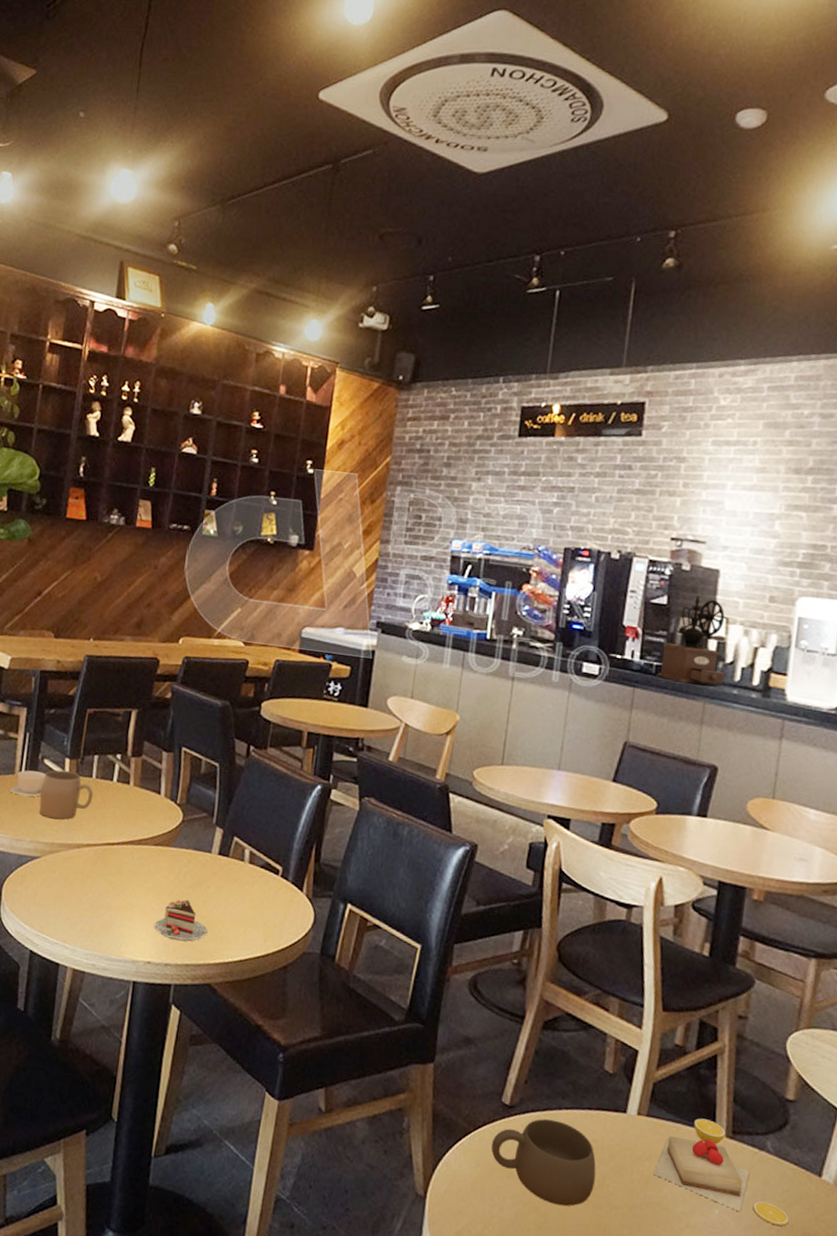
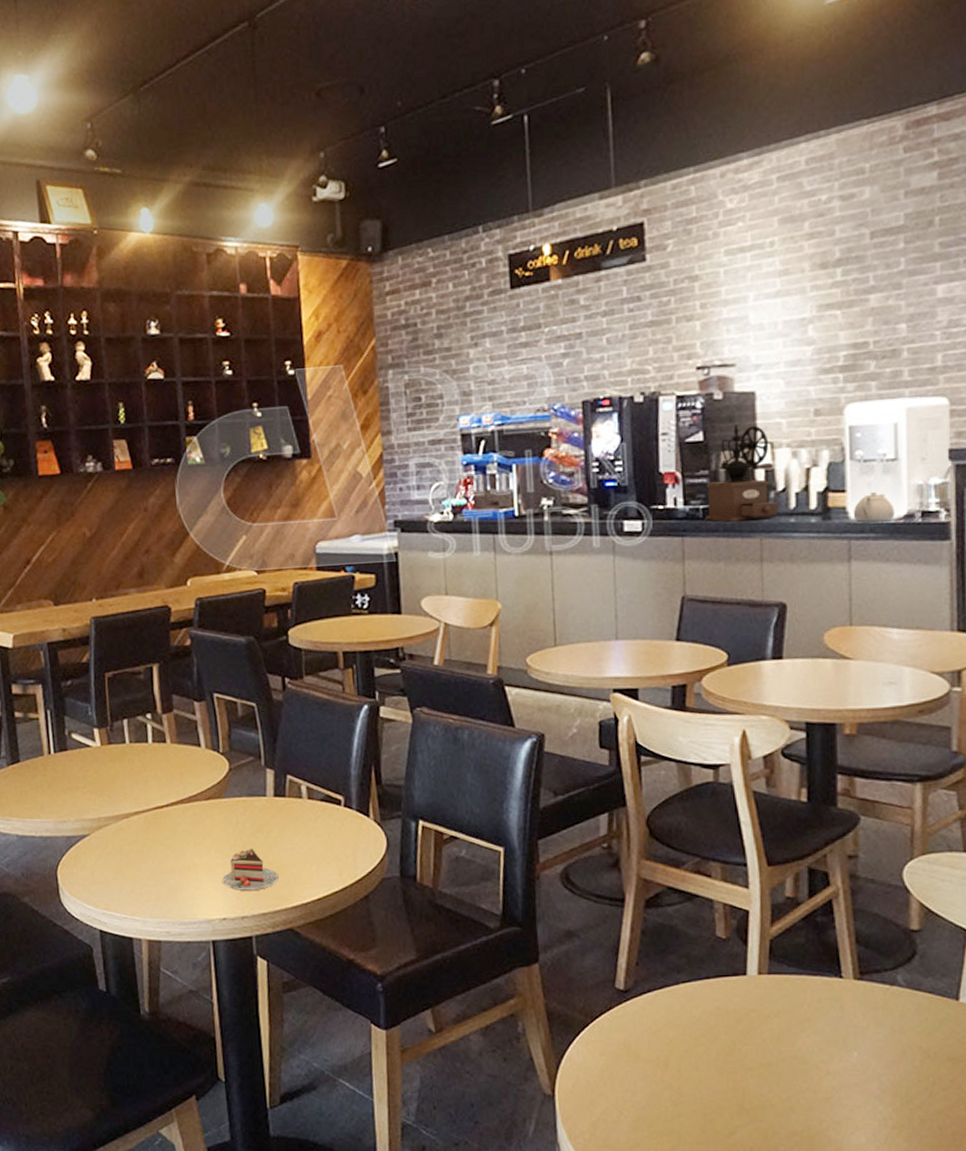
teacup: present [10,770,46,797] -> none [42,748,77,776]
mug: present [39,769,94,820] -> none [74,741,131,794]
cup: present [491,1118,596,1207] -> none [612,995,725,1078]
dessert: present [653,1118,789,1227] -> none [784,965,932,1057]
teapot: none [790,680,828,710] -> present [853,491,895,523]

